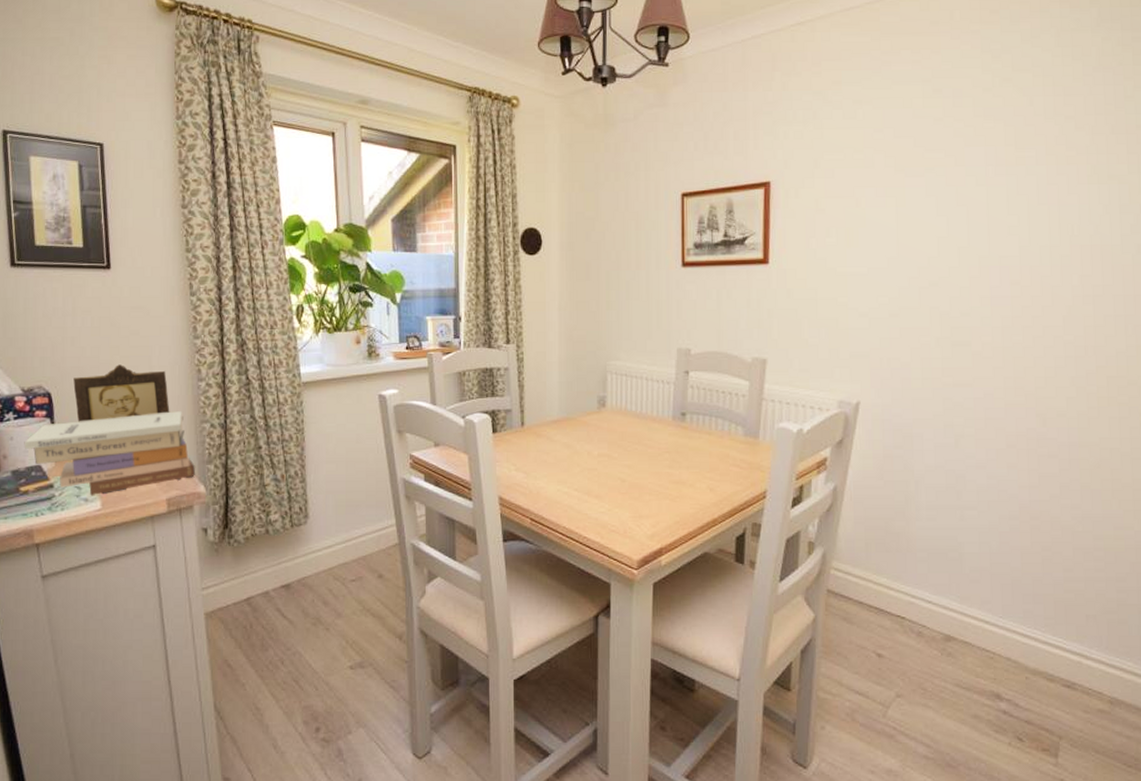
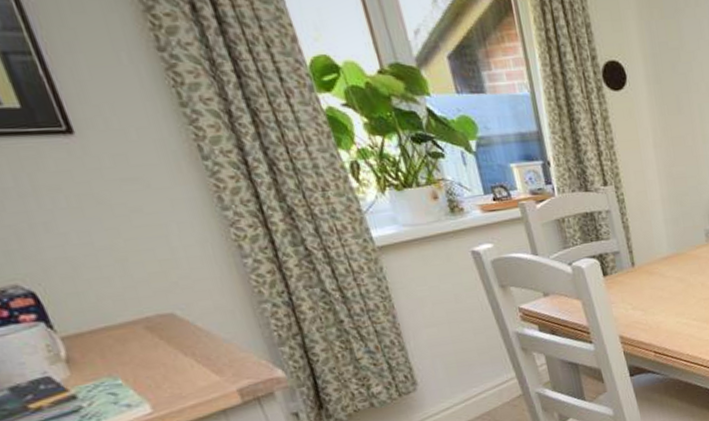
books: present [24,411,196,495] -> none [14,294,268,400]
photo frame: present [73,364,170,422] -> none [63,249,214,322]

